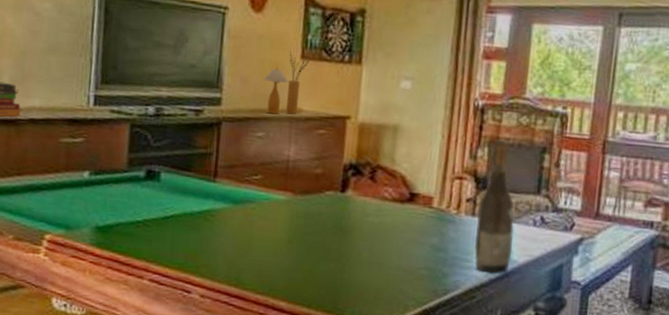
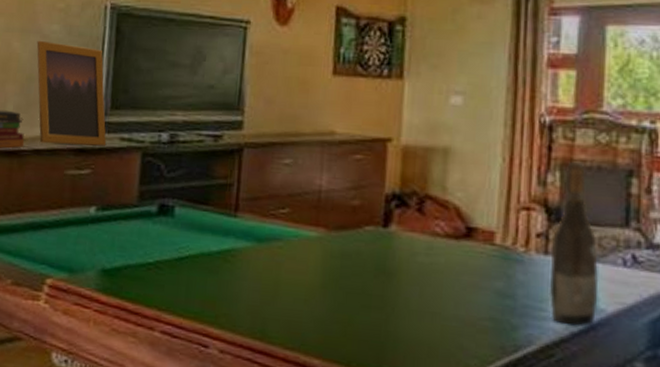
picture frame: none [29,17,98,118] -> present [36,40,107,146]
table lamp: present [263,66,289,114] -> none [290,84,319,138]
vase: present [286,51,313,114] -> none [317,67,346,137]

